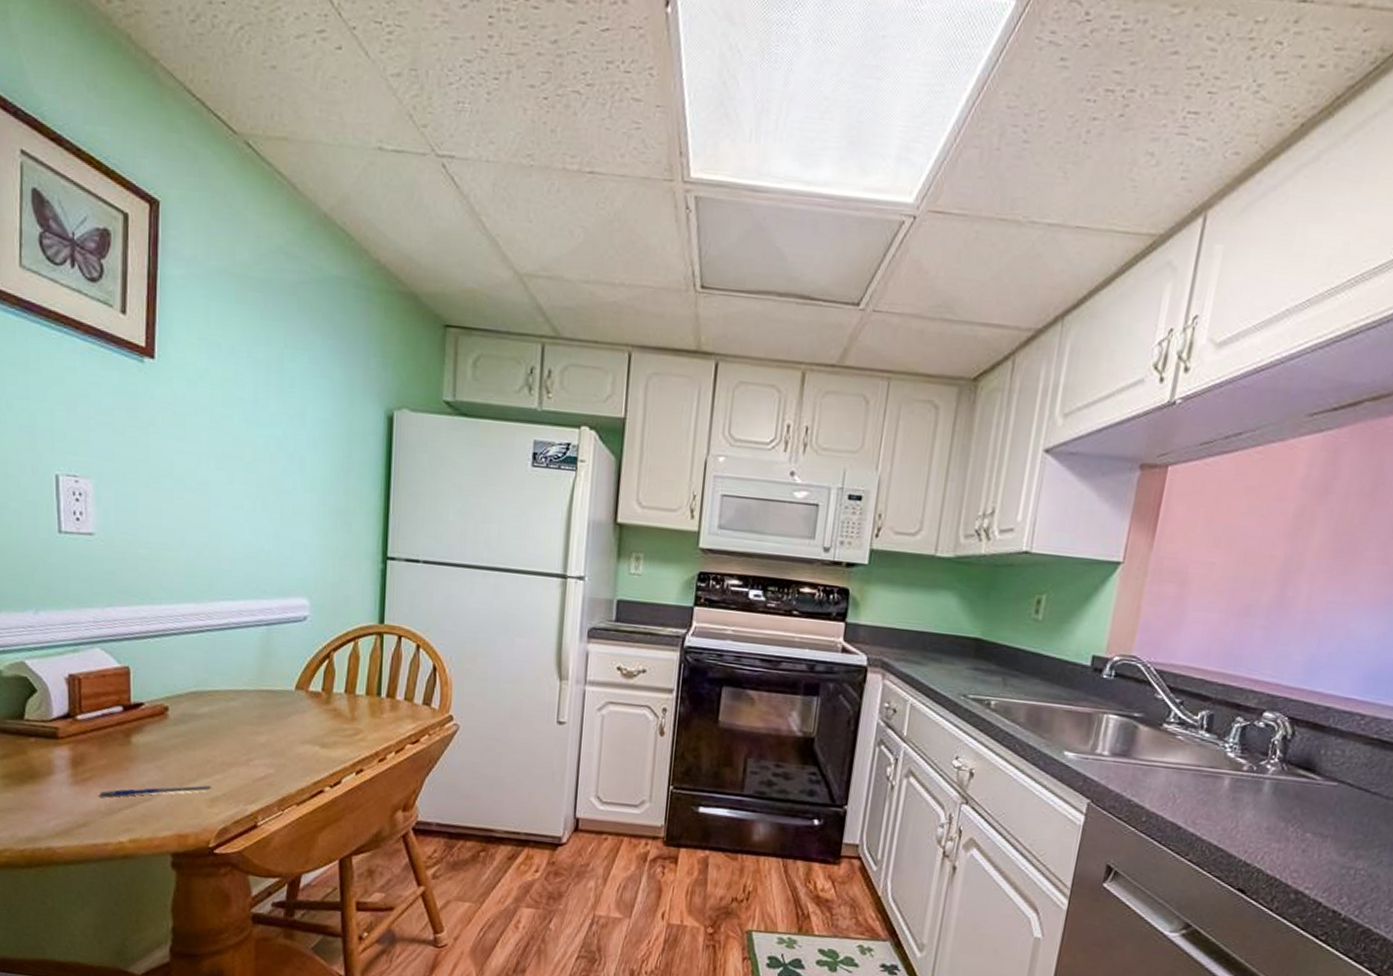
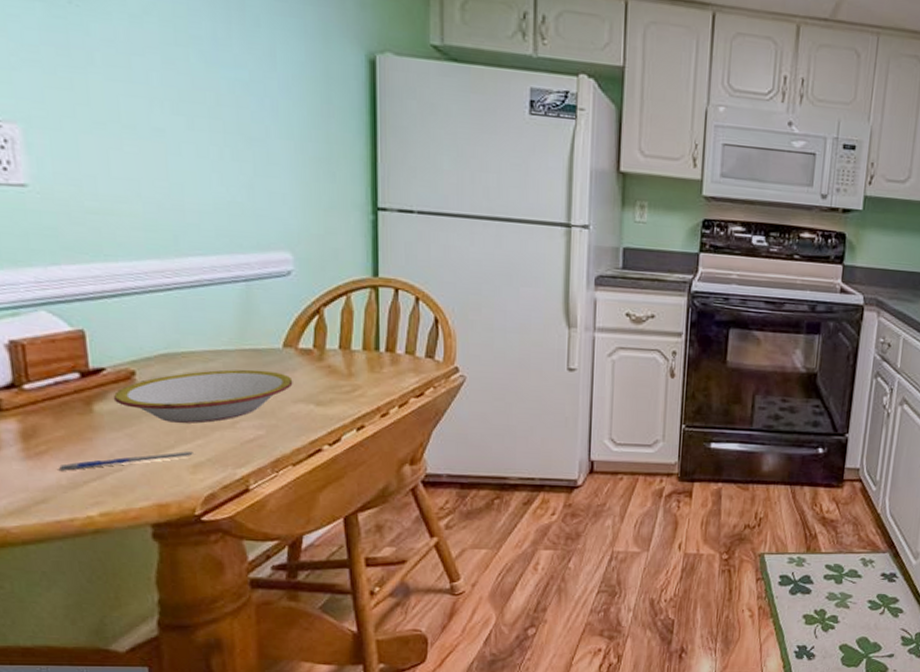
bowl: none [148,709,302,759] -> present [113,369,293,424]

